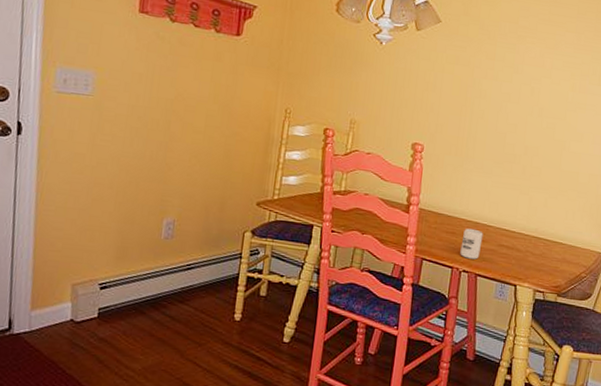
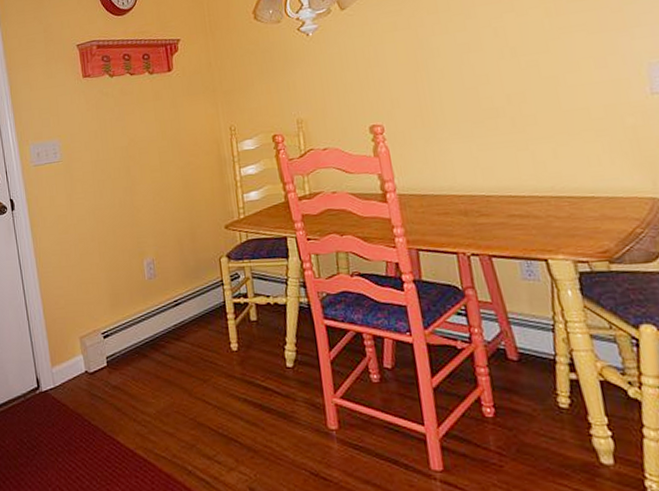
cup: present [460,228,483,260] -> none [458,203,488,240]

